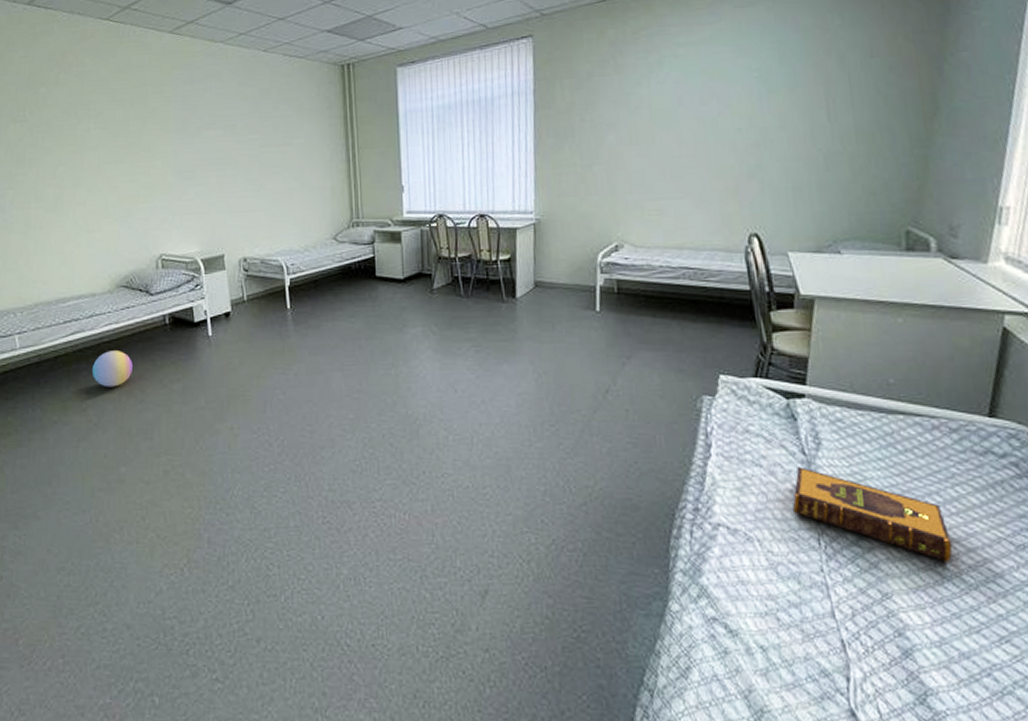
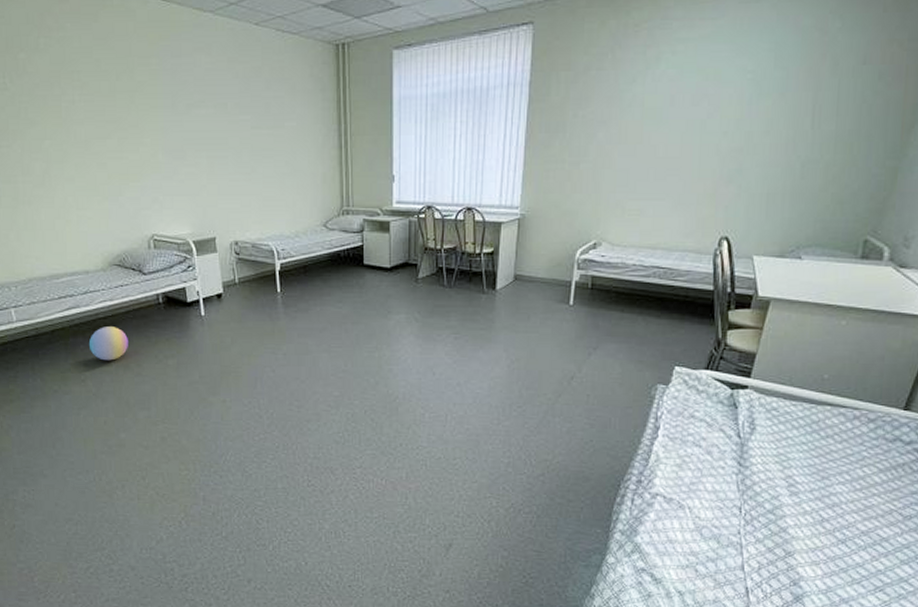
hardback book: present [792,467,953,563] -> none [721,448,852,529]

